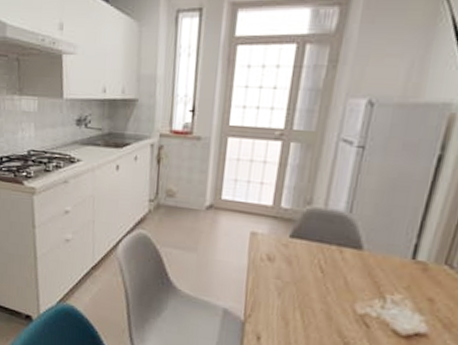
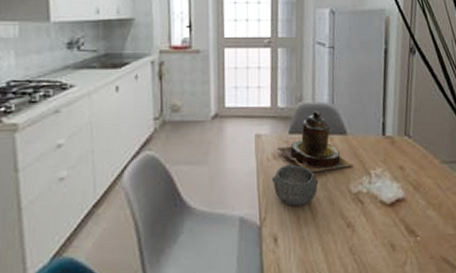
bowl: none [262,268,318,313] -> present [271,164,319,206]
teapot: none [272,217,365,286] -> present [276,110,353,172]

